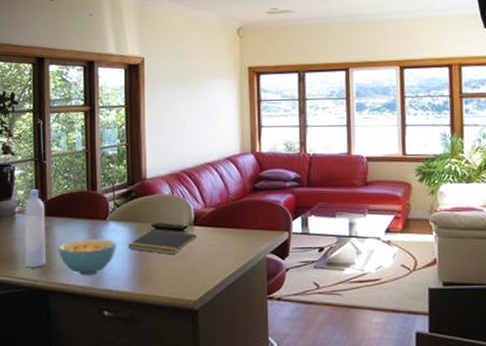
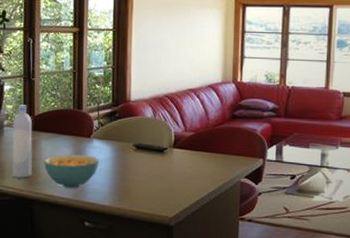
notepad: present [127,229,197,254] -> none [109,149,176,173]

